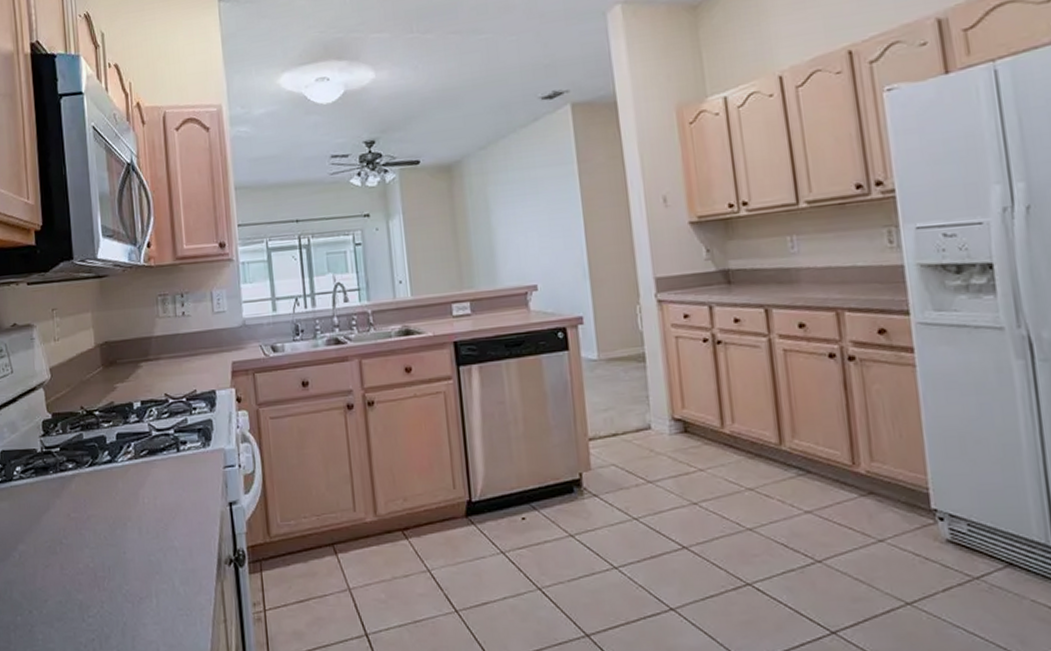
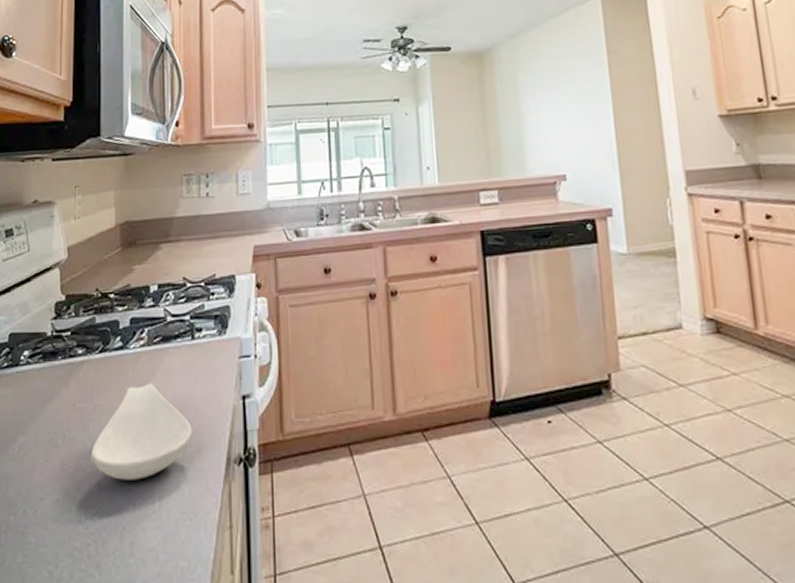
spoon rest: none [89,493,184,582] -> present [92,383,192,480]

